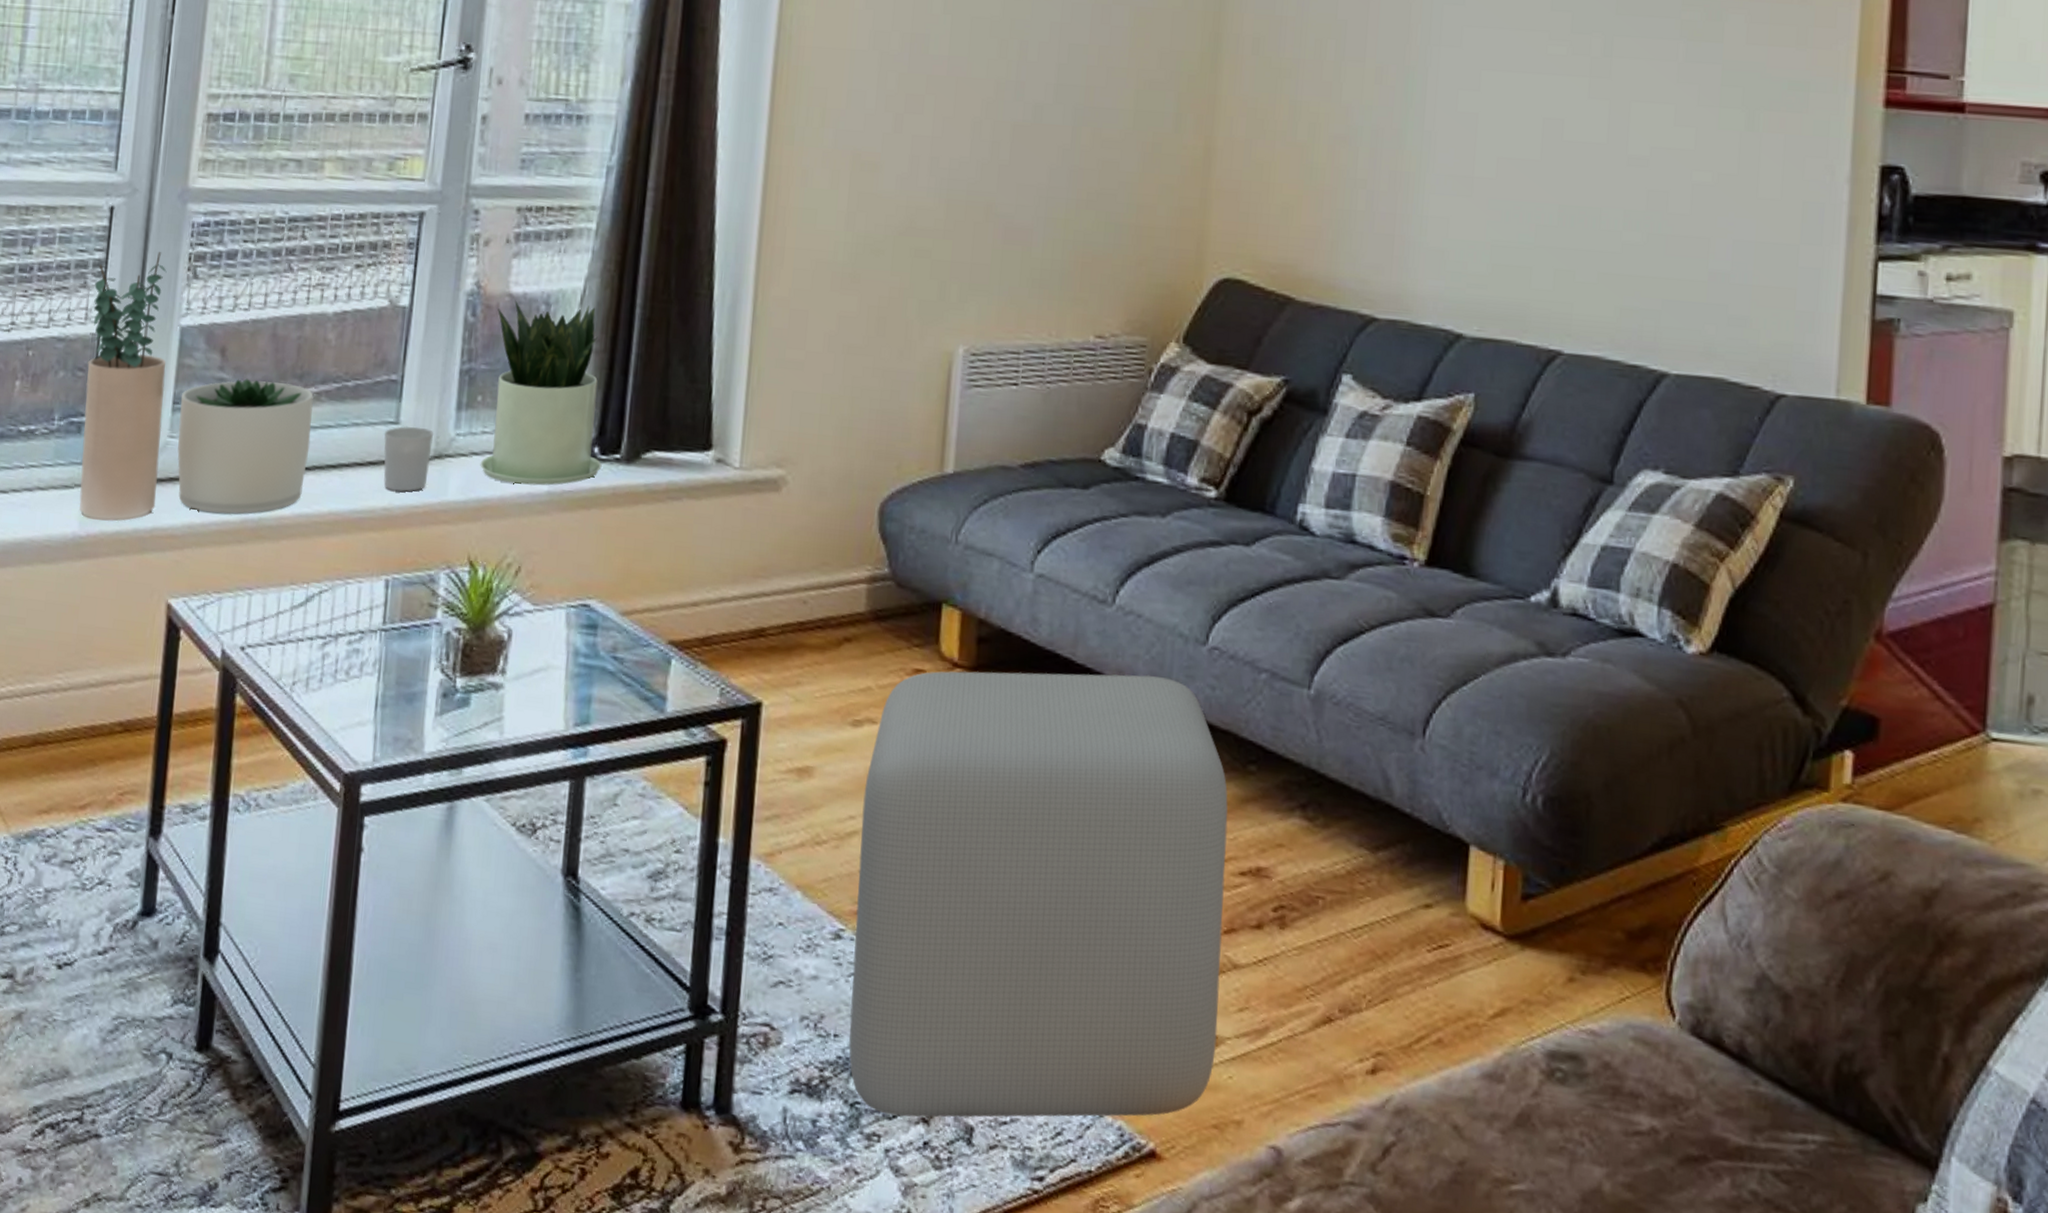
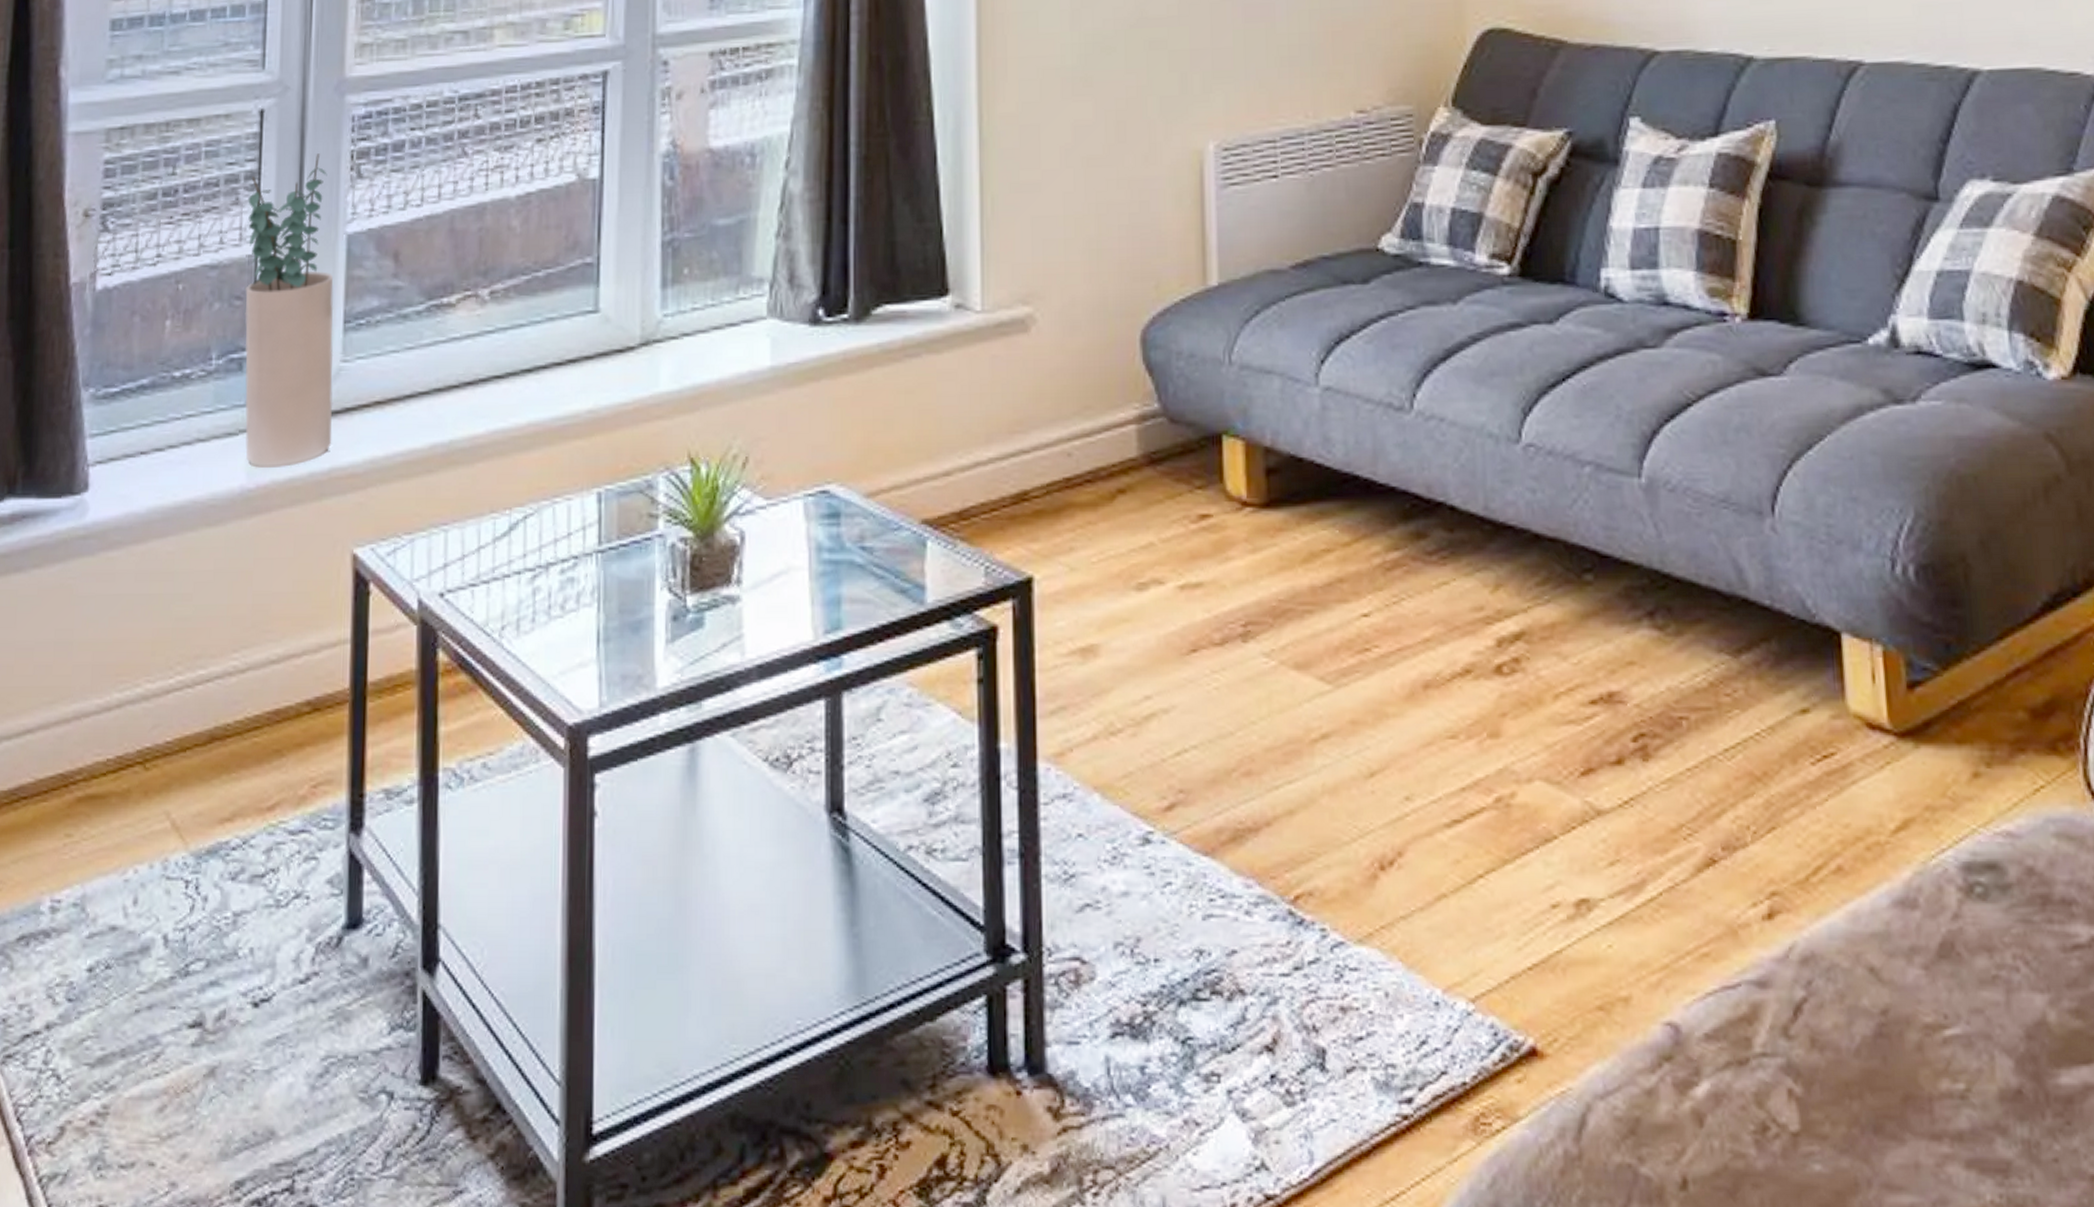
planter: present [177,378,314,515] -> none [351,283,501,442]
candle holder: present [383,426,434,492] -> none [582,312,639,389]
planter: present [480,300,602,486] -> none [693,151,828,363]
pouf: present [849,671,1228,1118] -> none [1158,486,1590,1048]

